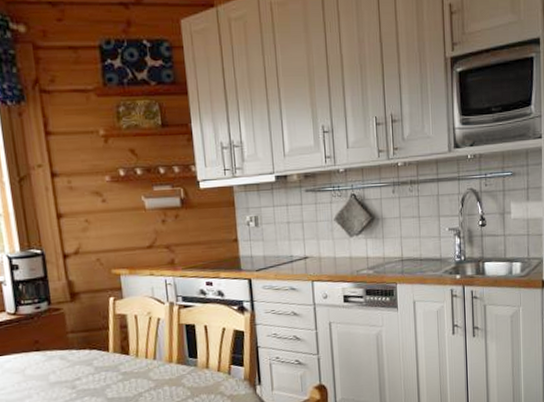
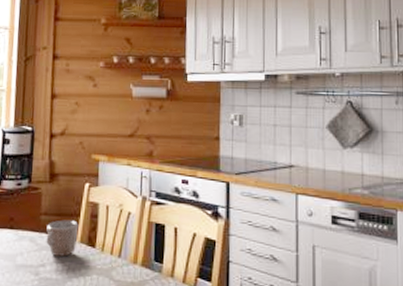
mug: none [76,333,110,369] -> present [46,220,79,257]

